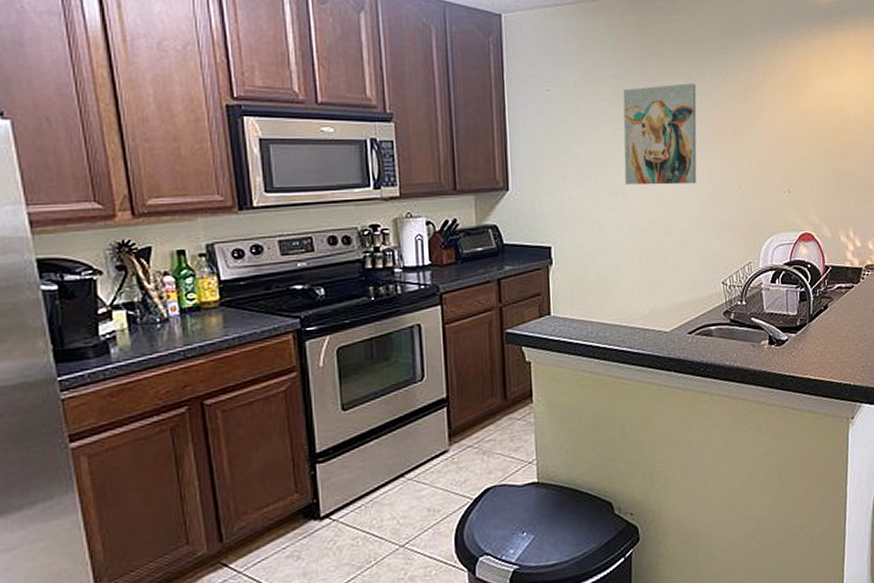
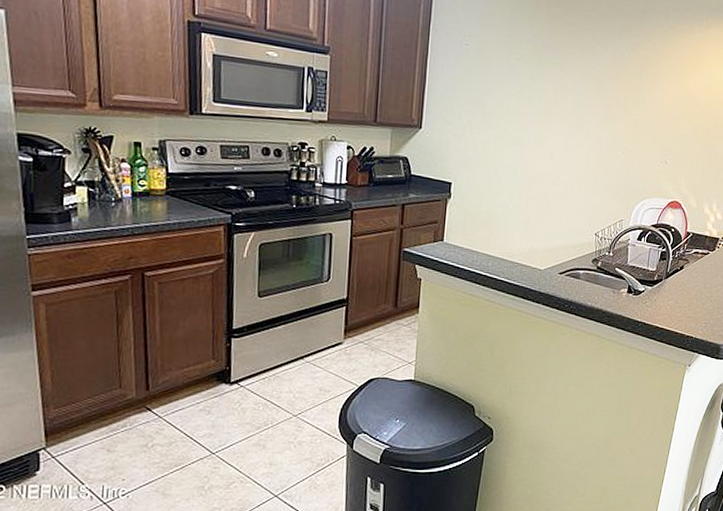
wall art: present [623,83,697,185] -> none [523,52,598,145]

